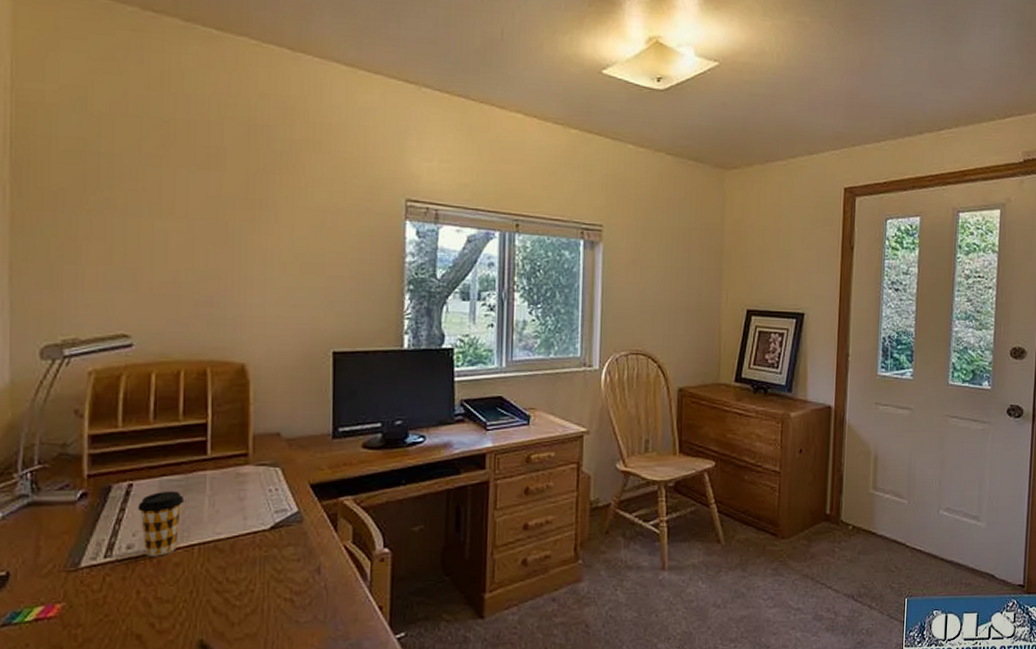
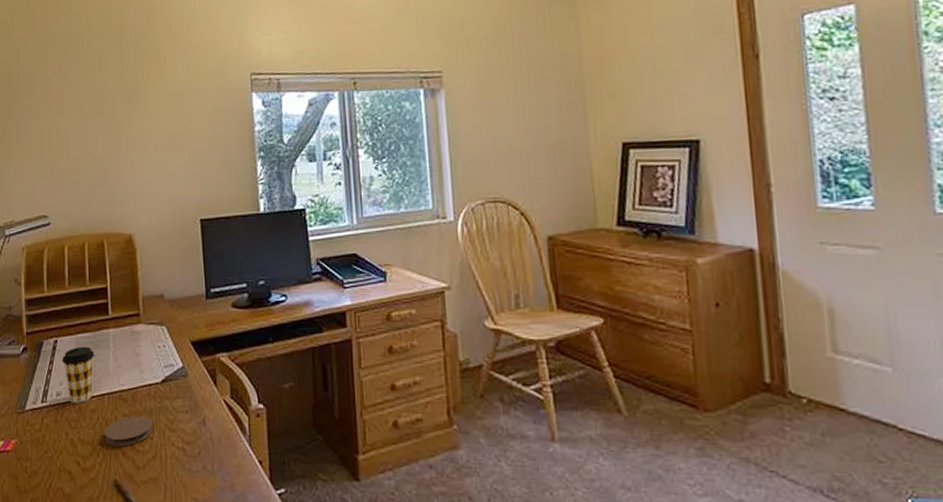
coaster: none [191,567,255,603] -> present [105,416,153,447]

